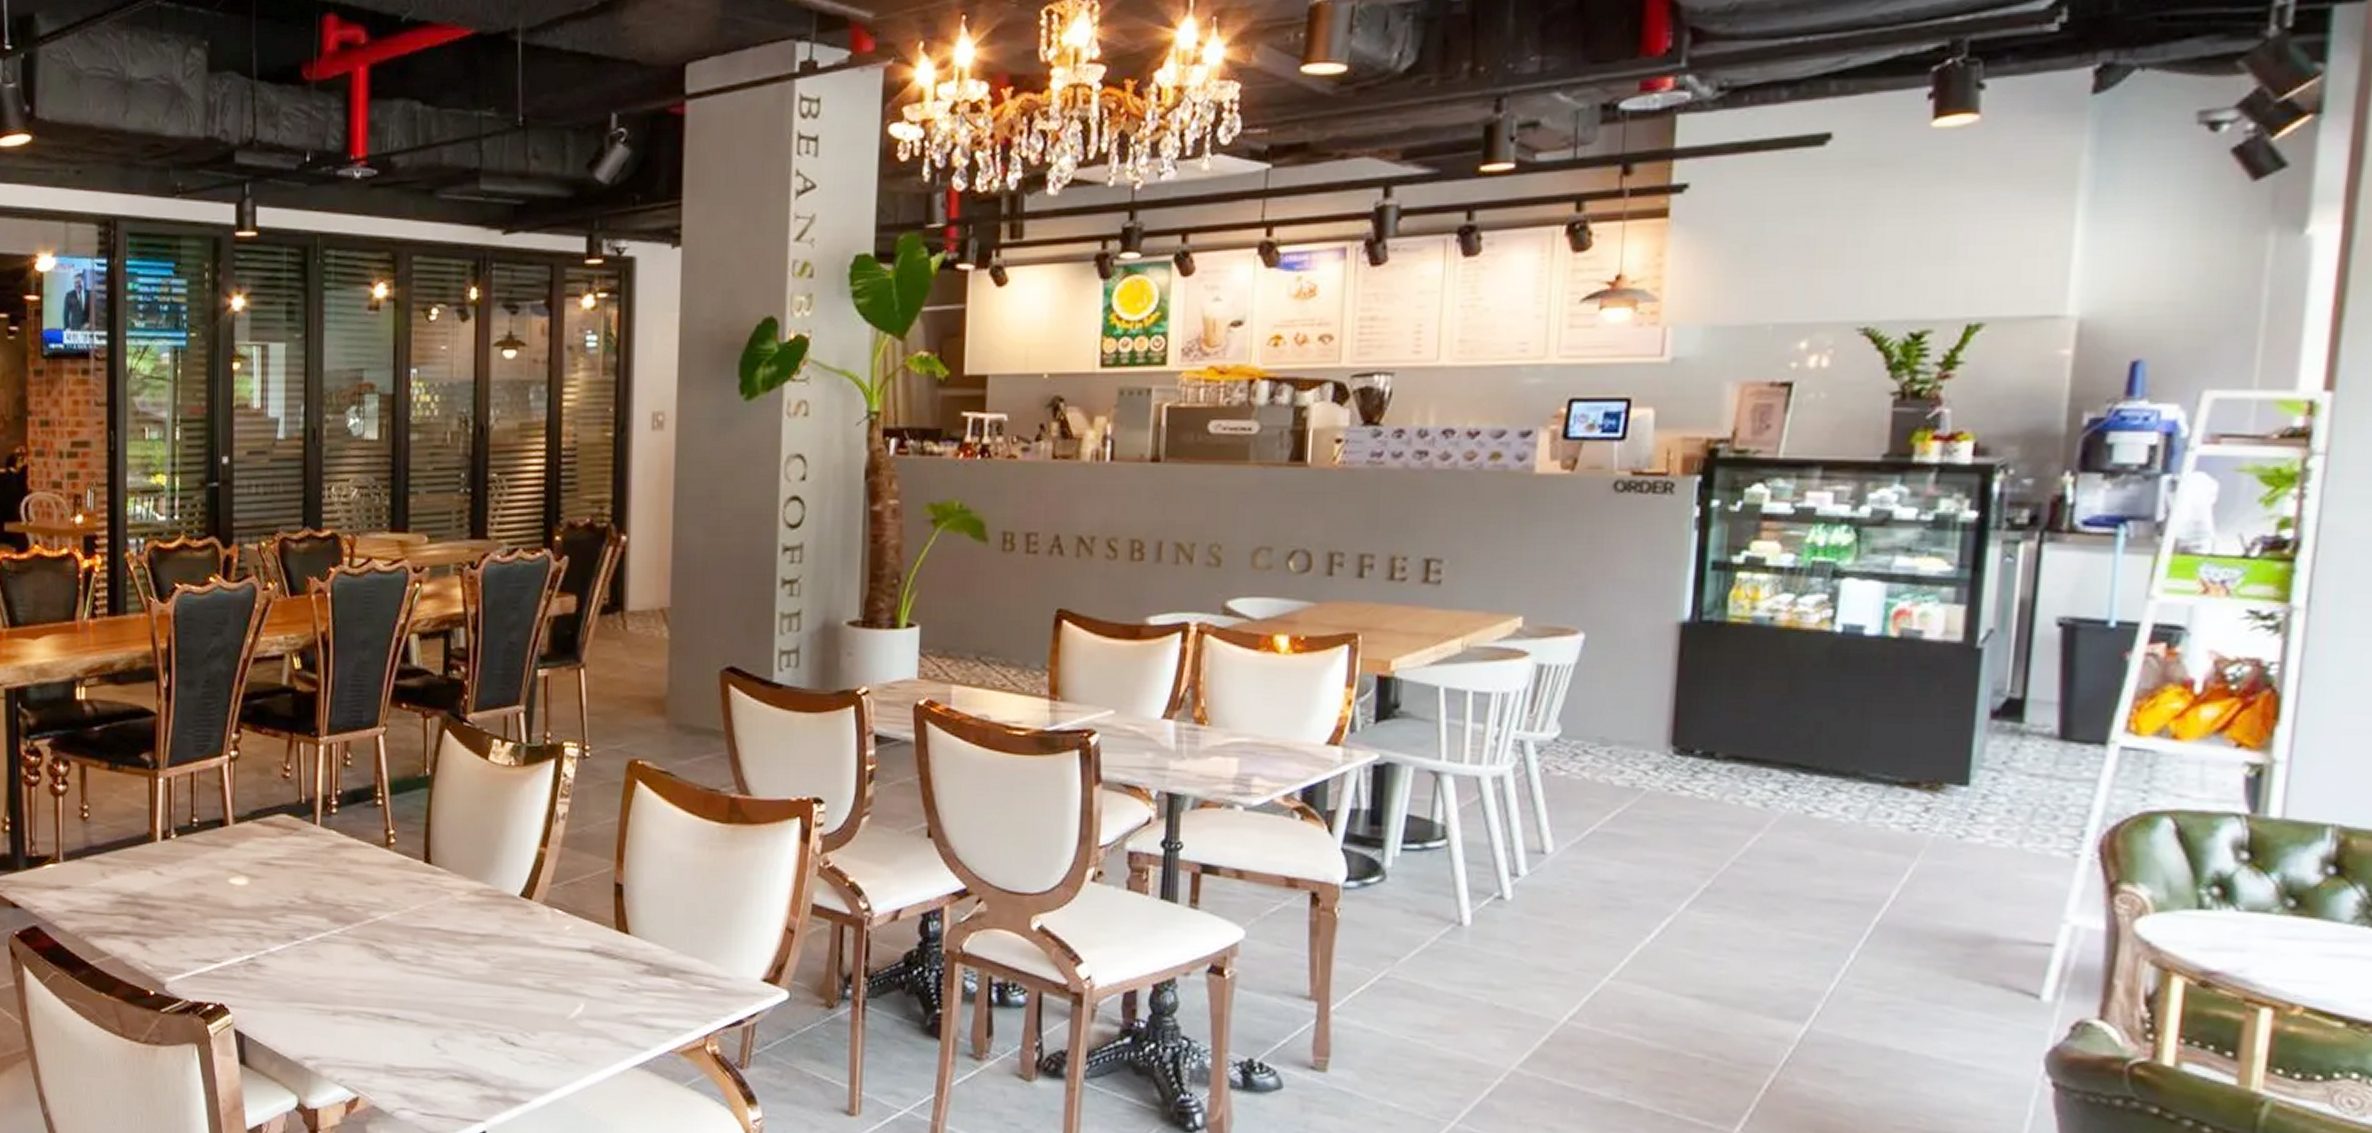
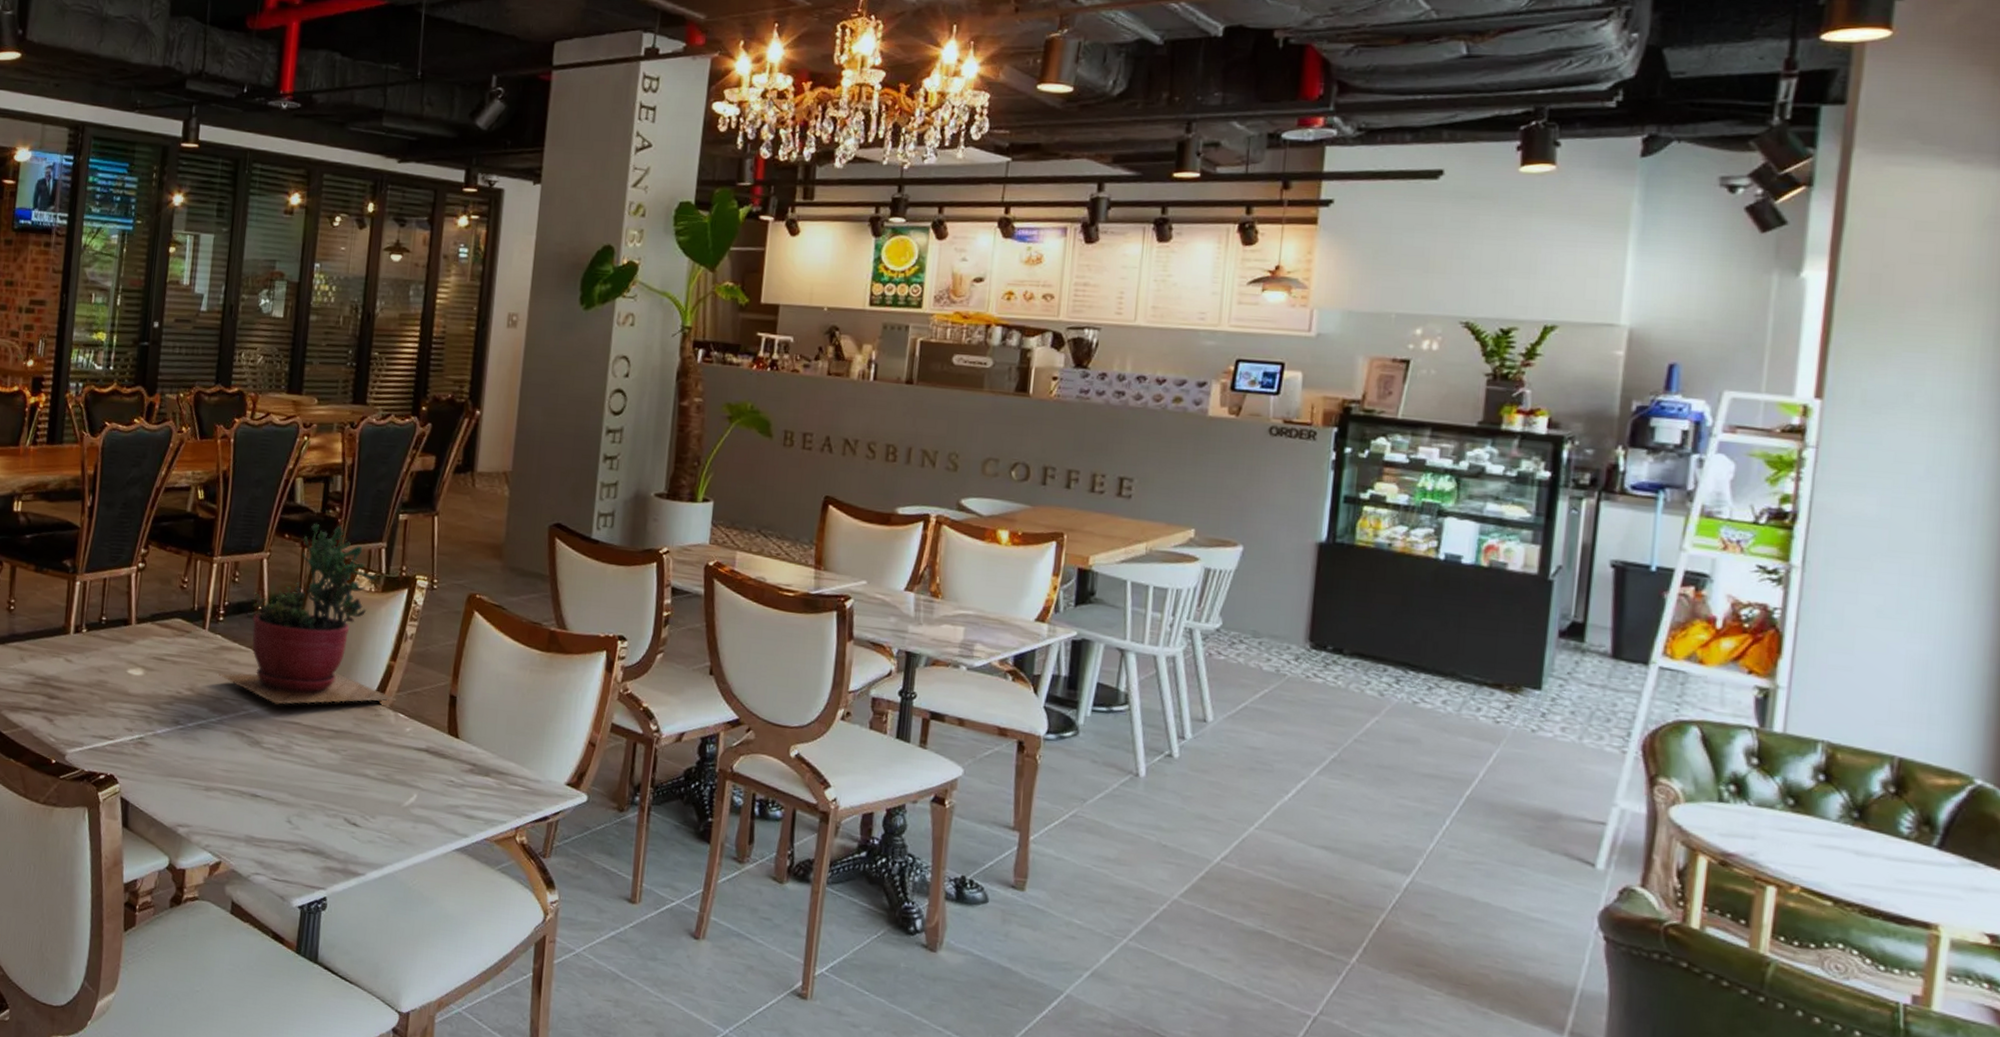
succulent plant: none [337,688,551,908] -> present [218,524,396,705]

